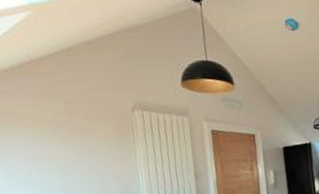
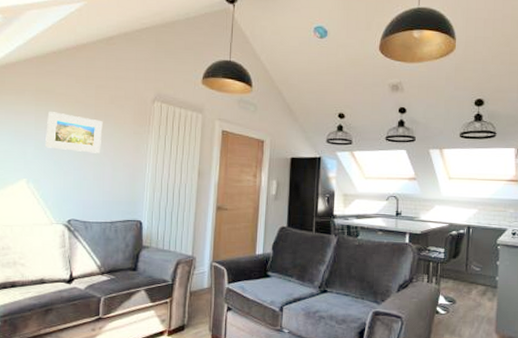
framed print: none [13,134,85,174] -> present [45,112,103,153]

